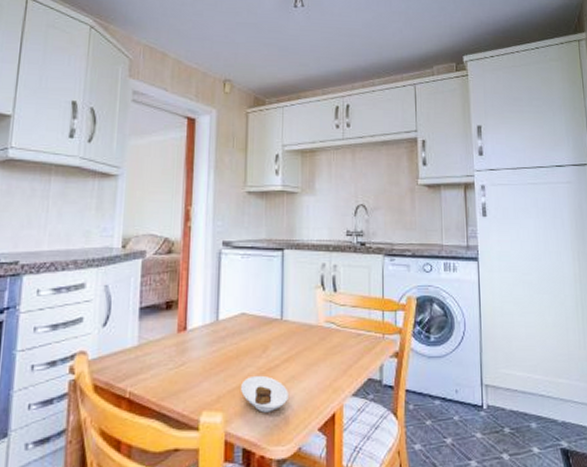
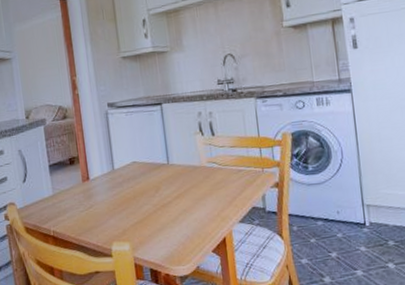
saucer: present [241,375,288,413] -> none [141,211,183,240]

